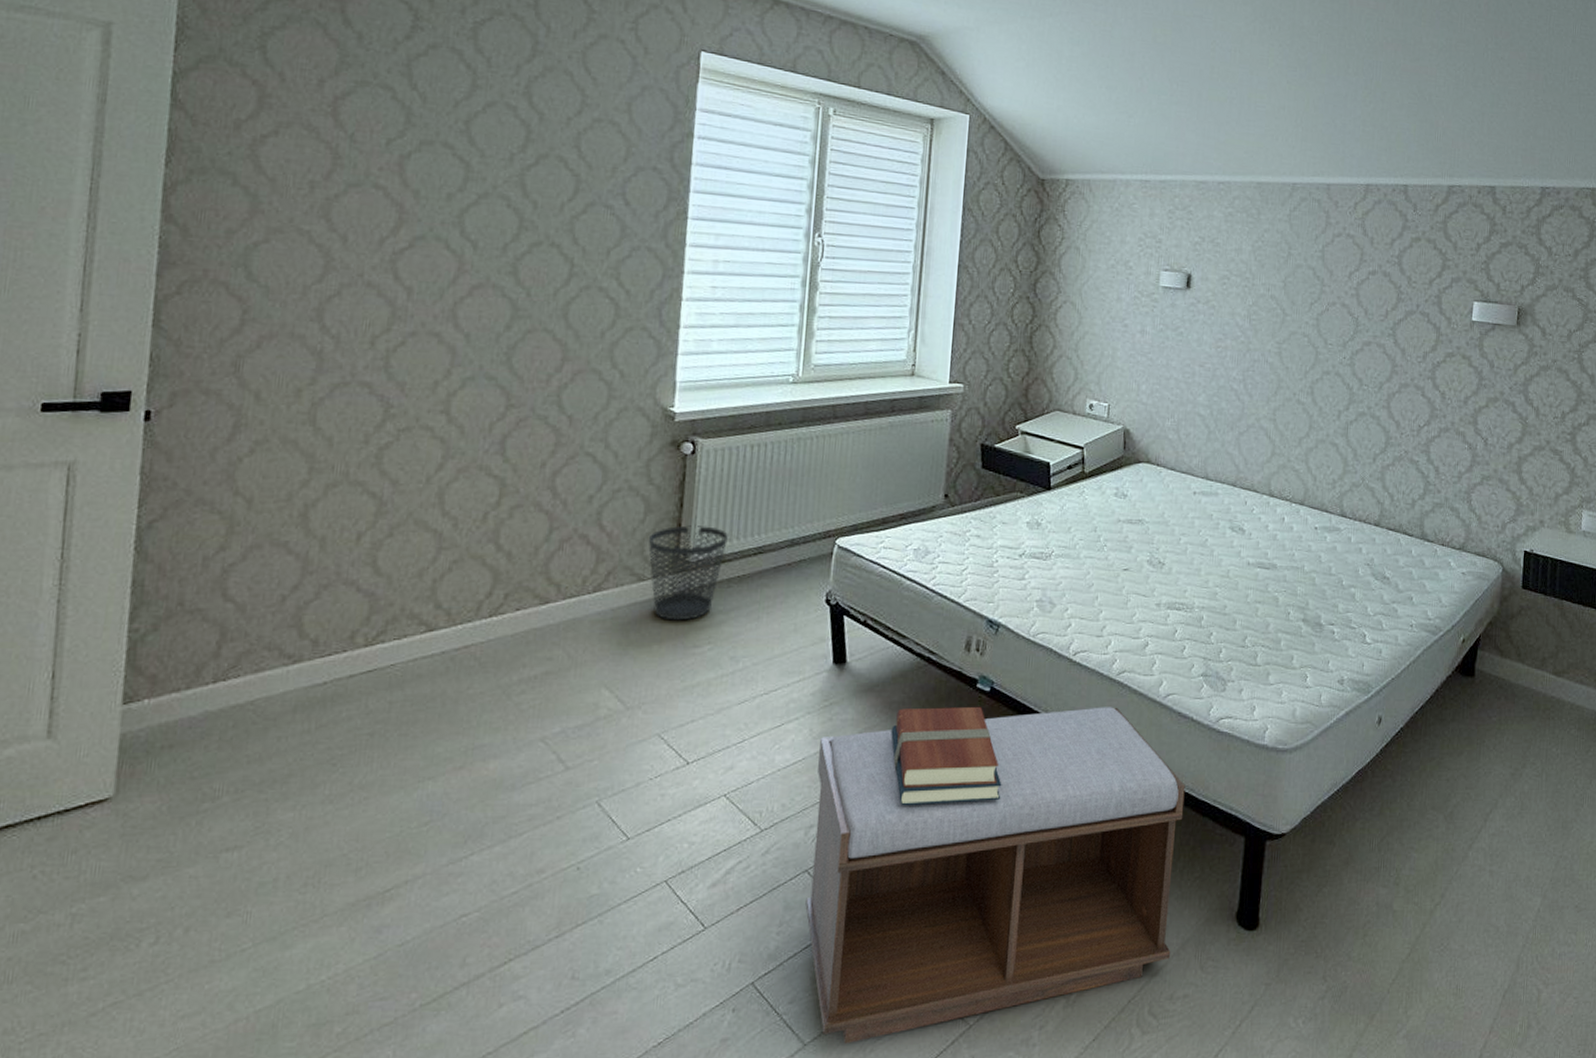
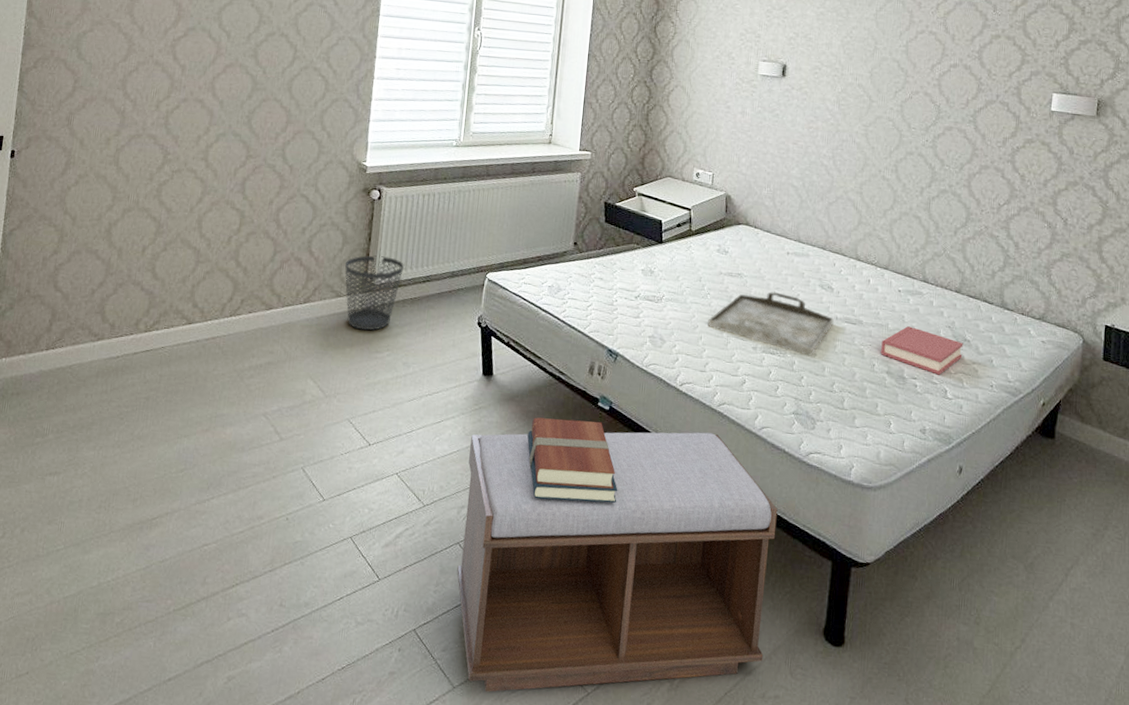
serving tray: none [1104,538,1246,609] -> present [707,292,834,356]
hardback book: none [1296,567,1383,618] -> present [881,326,963,375]

